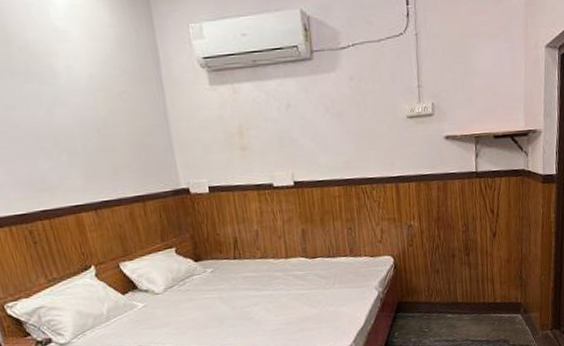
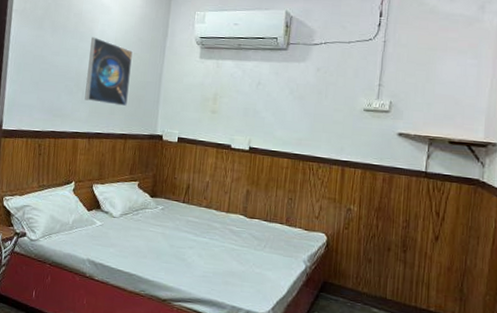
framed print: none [55,76,133,164] -> present [84,36,133,107]

